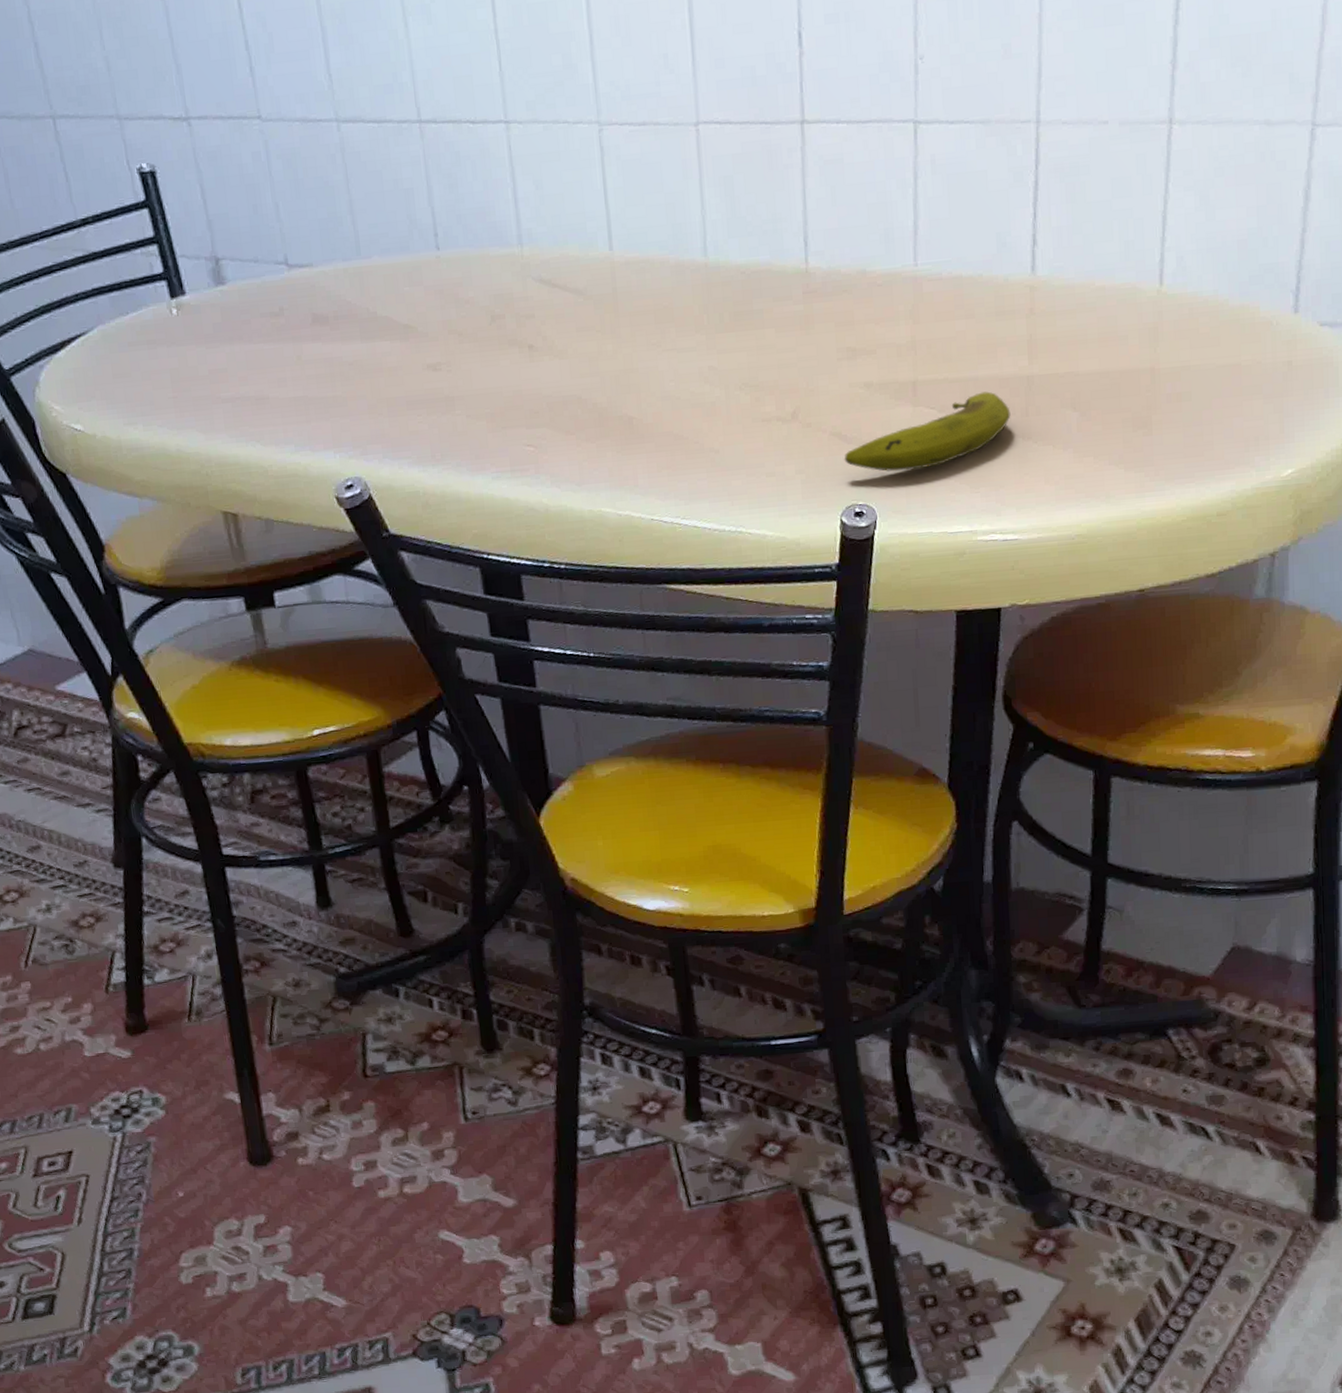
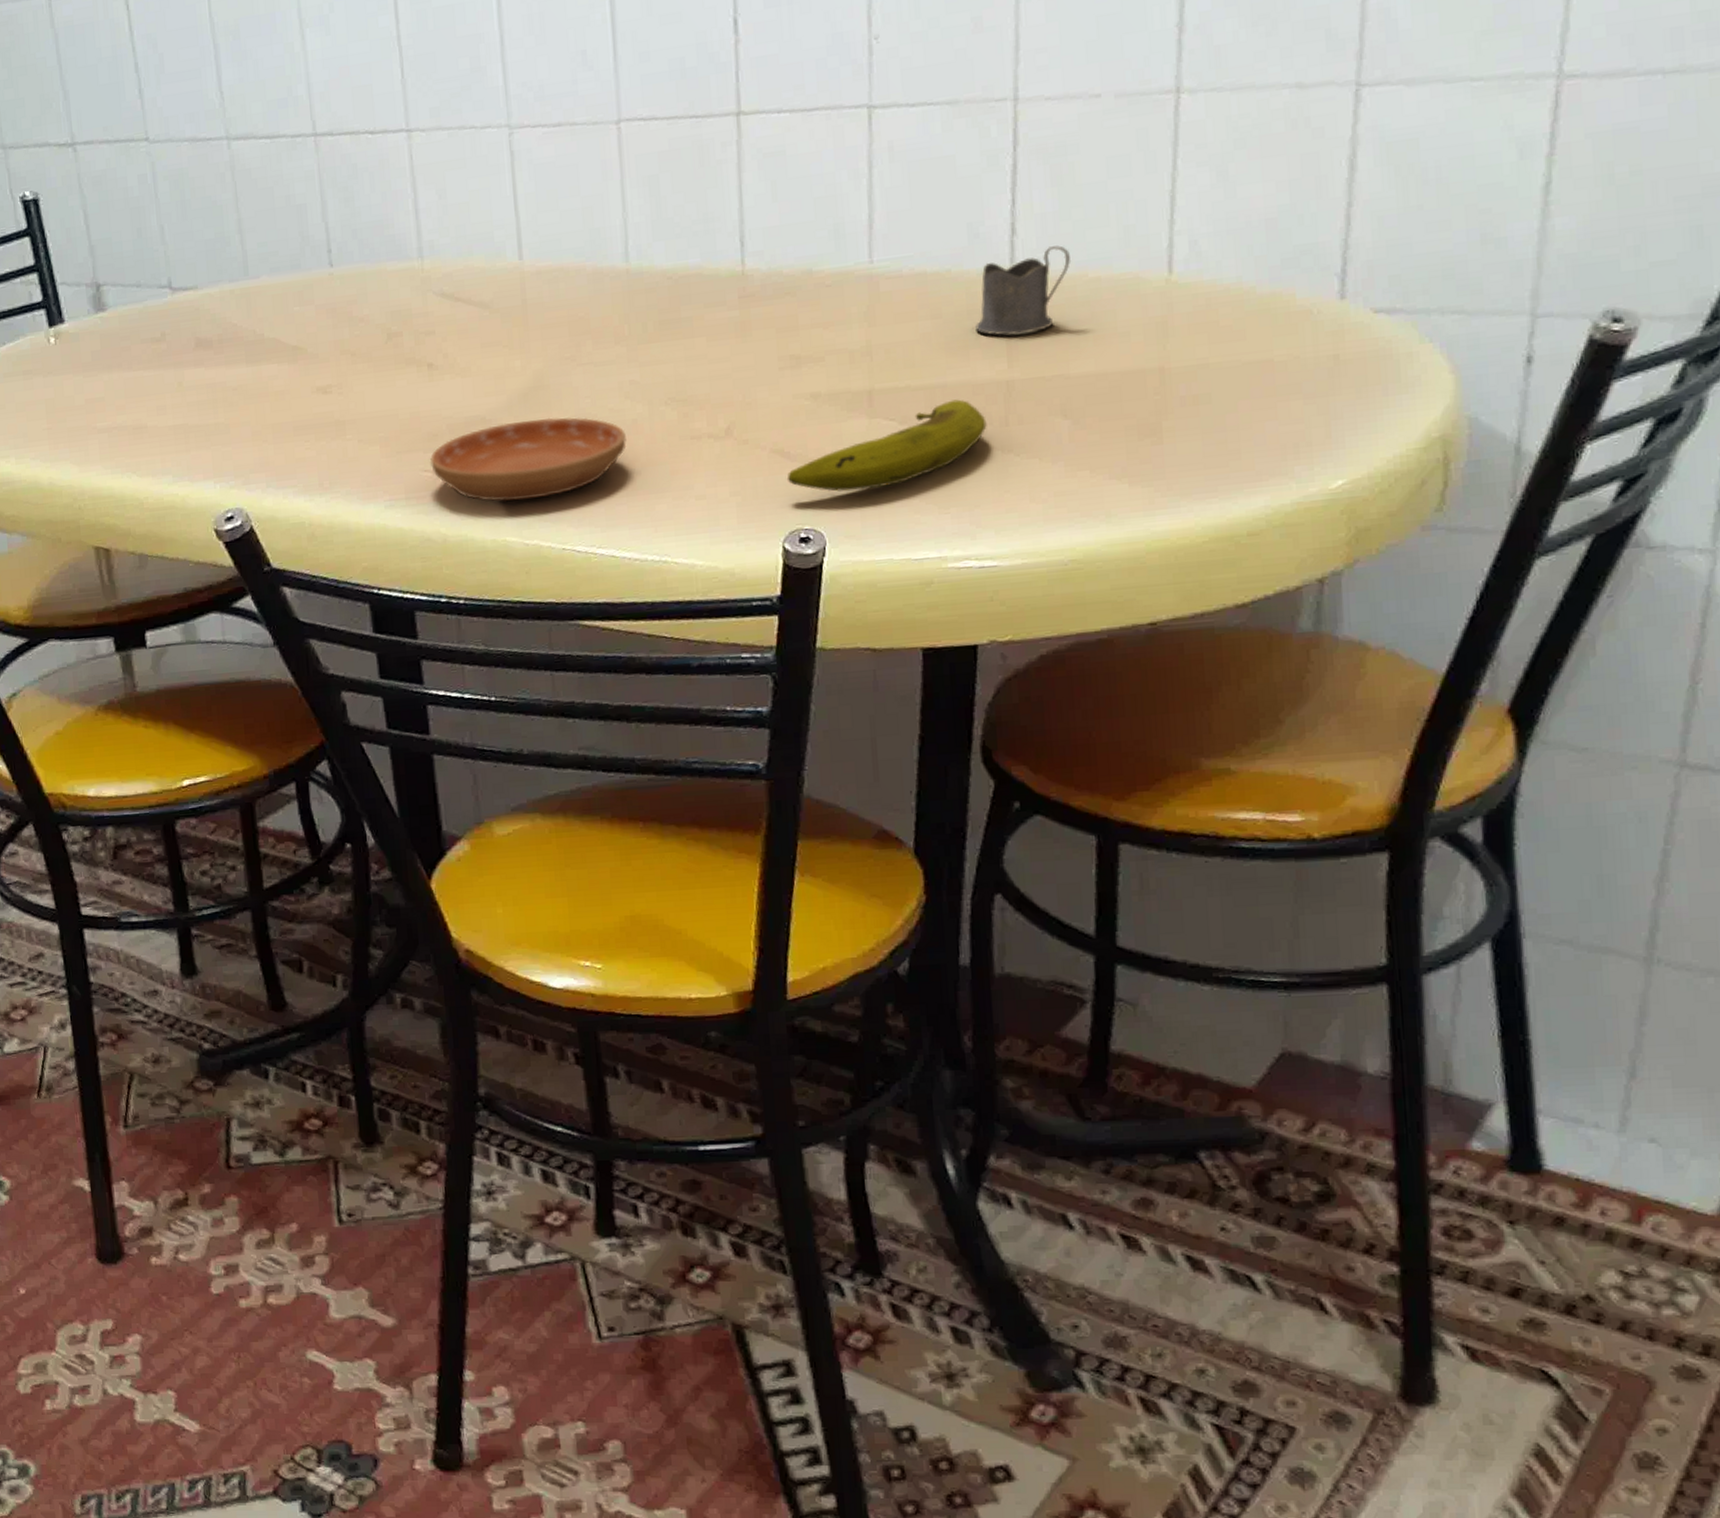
saucer: none [531,398,706,476] -> present [429,417,627,502]
tea glass holder: none [1002,256,1082,336] -> present [975,245,1072,336]

